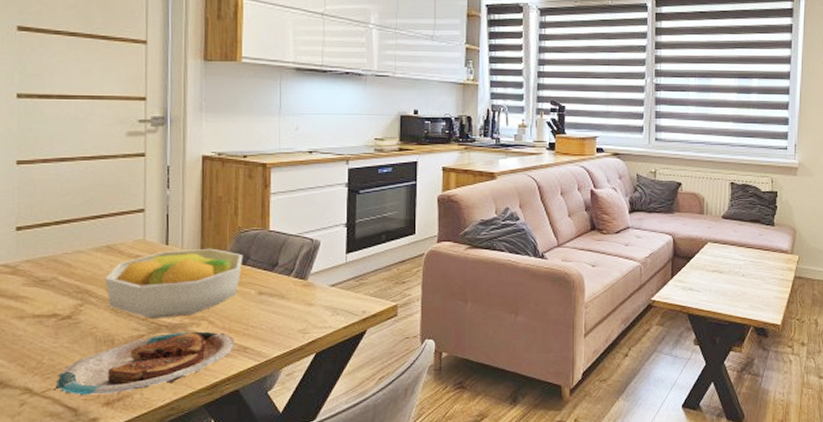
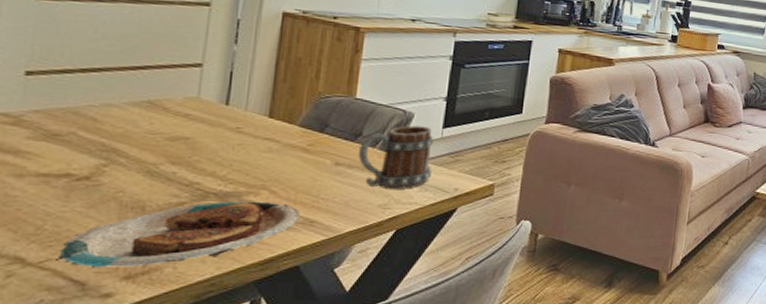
fruit bowl: present [104,248,243,319] -> none [140,111,321,185]
mug: none [277,253,340,315] -> present [359,125,433,190]

